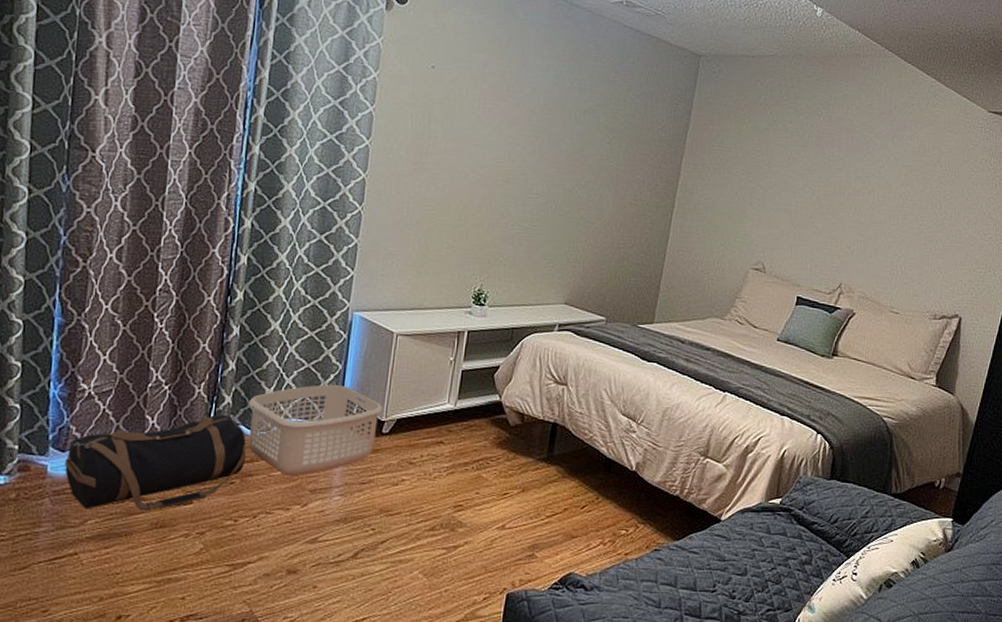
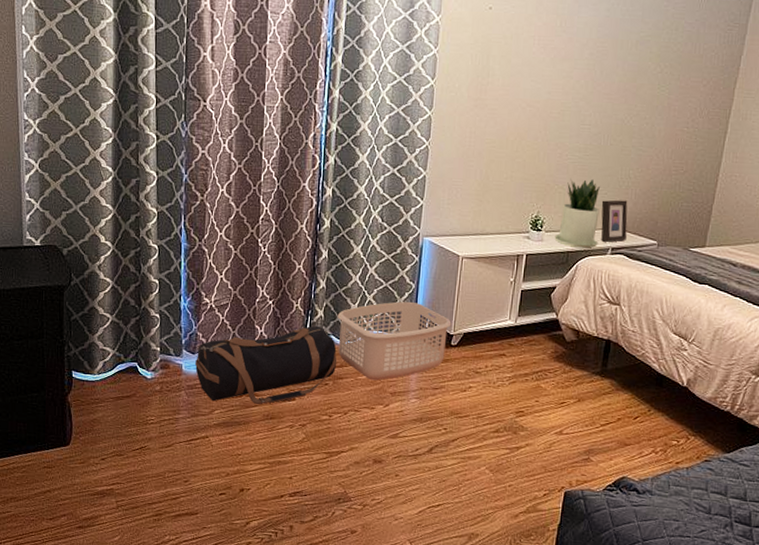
planter: none [498,250,547,325] -> present [554,178,600,248]
picture frame: none [547,273,576,318] -> present [601,199,628,242]

